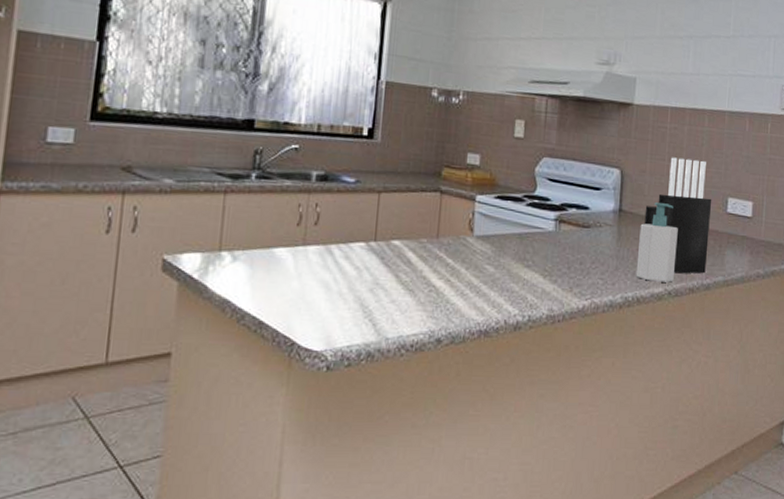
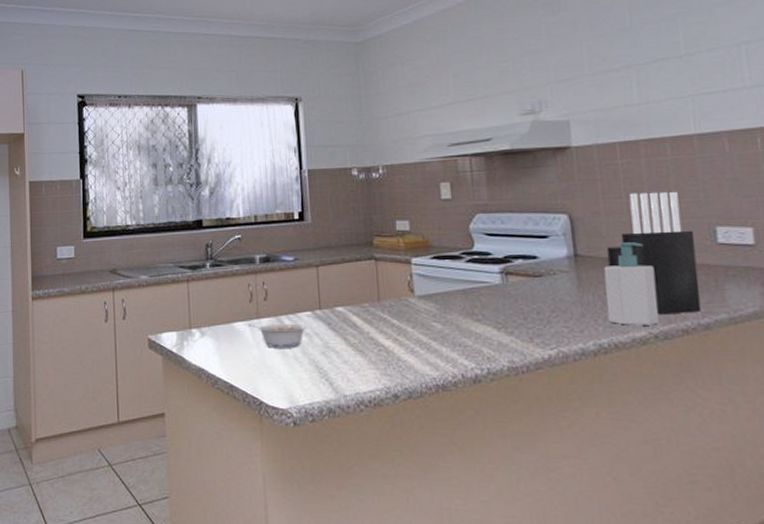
legume: none [290,251,358,282] -> present [246,323,307,348]

